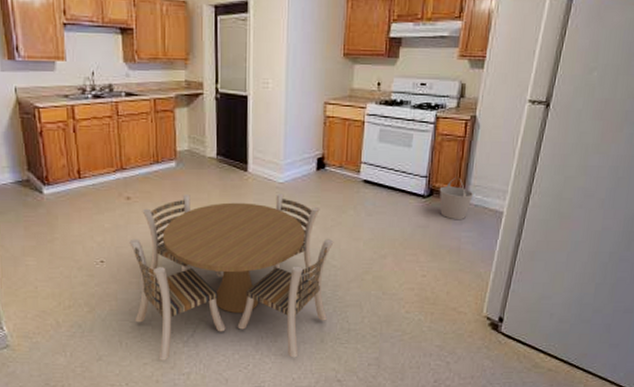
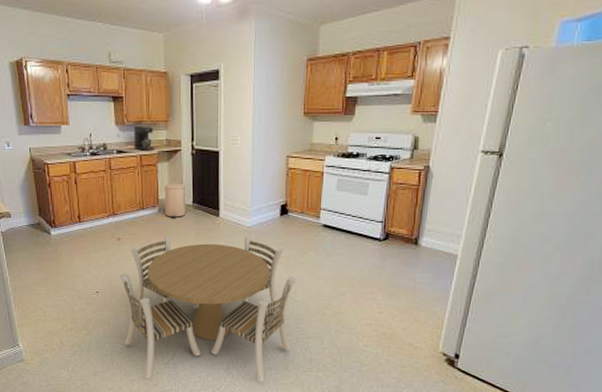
coffee maker: none [146,63,172,94] -> present [134,126,155,151]
pedal bin: none [183,131,208,174] -> present [164,182,185,219]
bucket: present [439,177,474,221] -> none [394,222,429,262]

